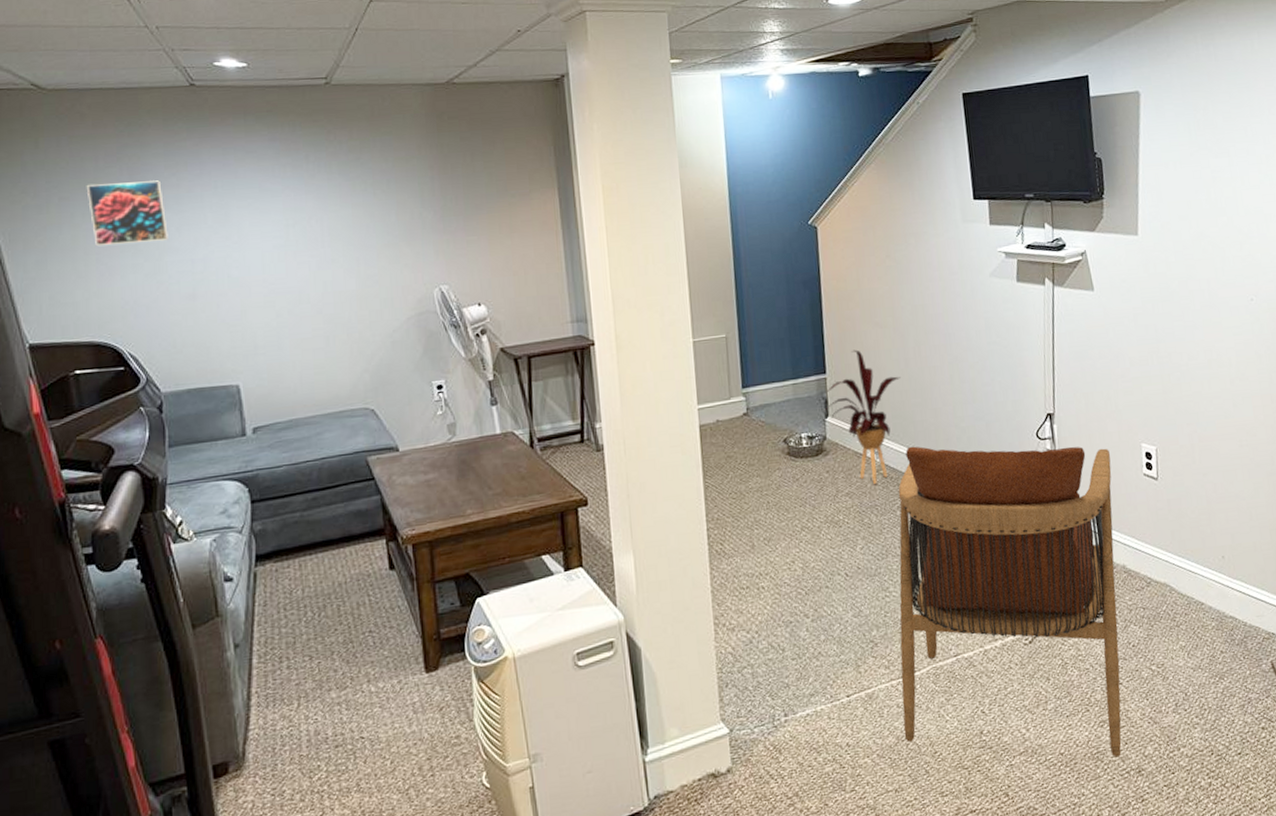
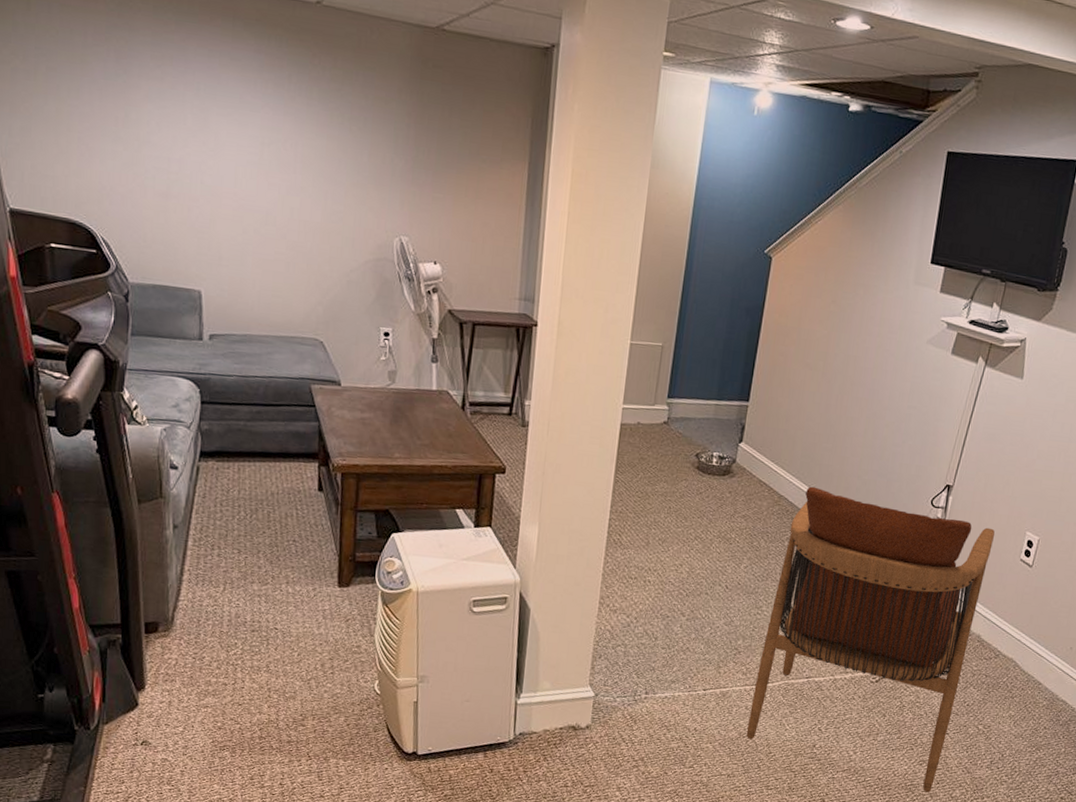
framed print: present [86,180,168,247] -> none [73,58,148,133]
house plant: present [823,349,901,484] -> none [738,385,818,513]

